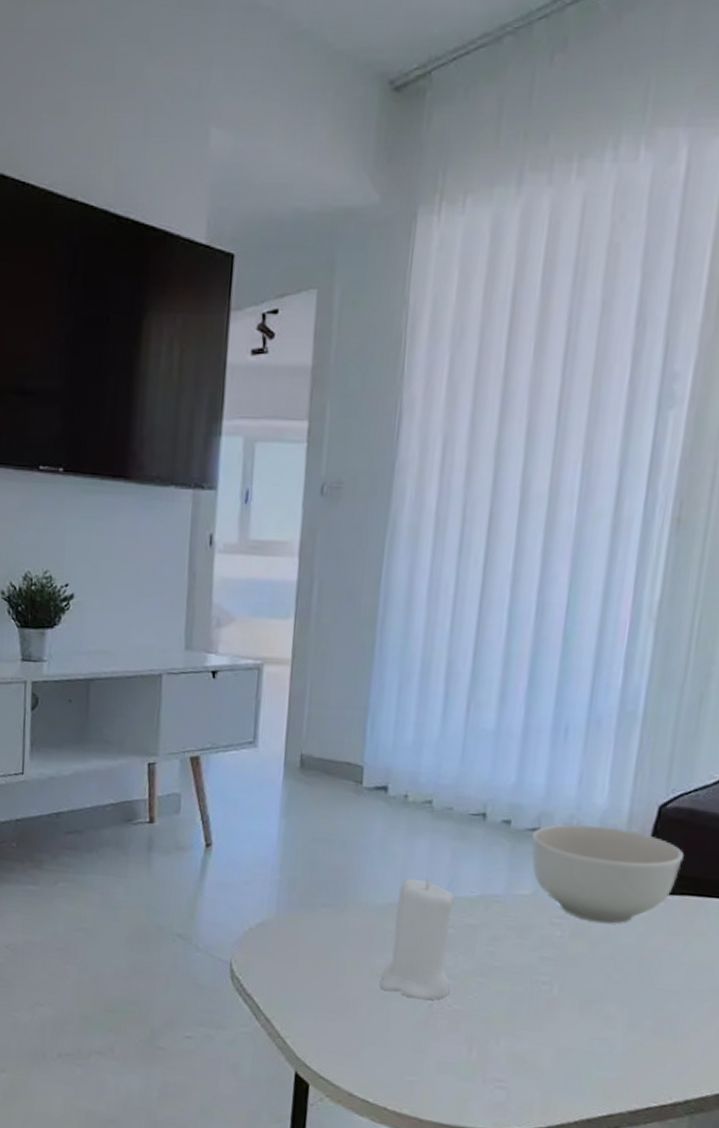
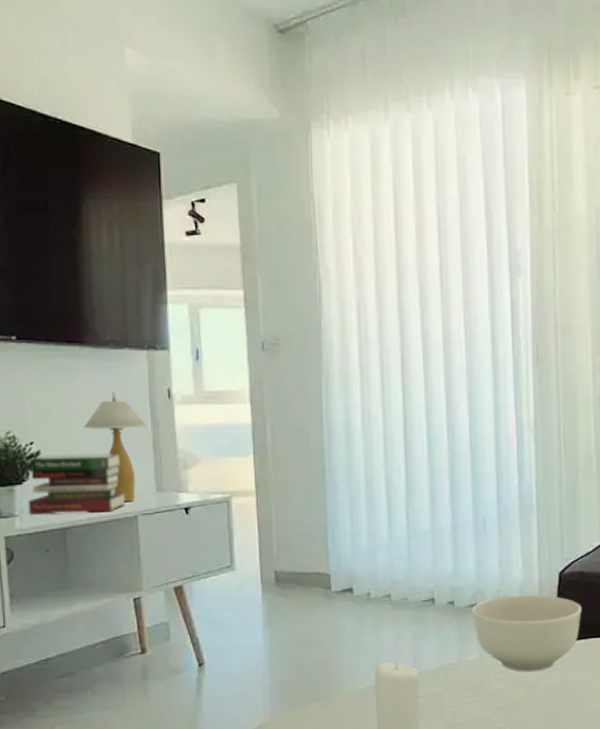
books: none [56,599,153,667] -> present [28,453,126,513]
table lamp: none [118,535,184,658] -> present [83,392,148,502]

